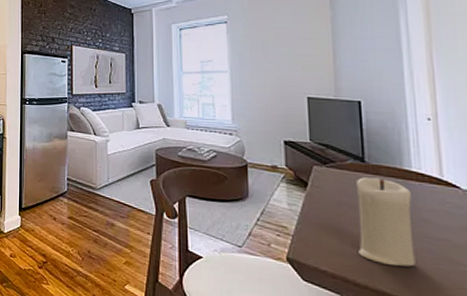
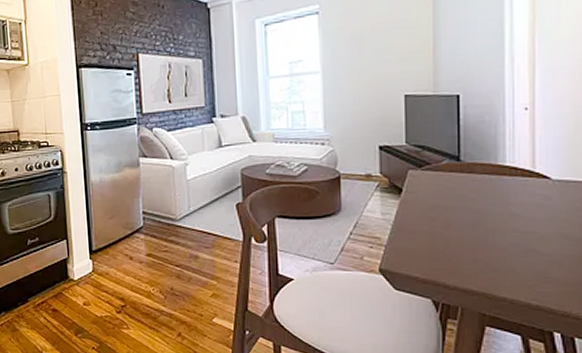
candle: present [356,177,415,267] -> none [450,176,505,263]

